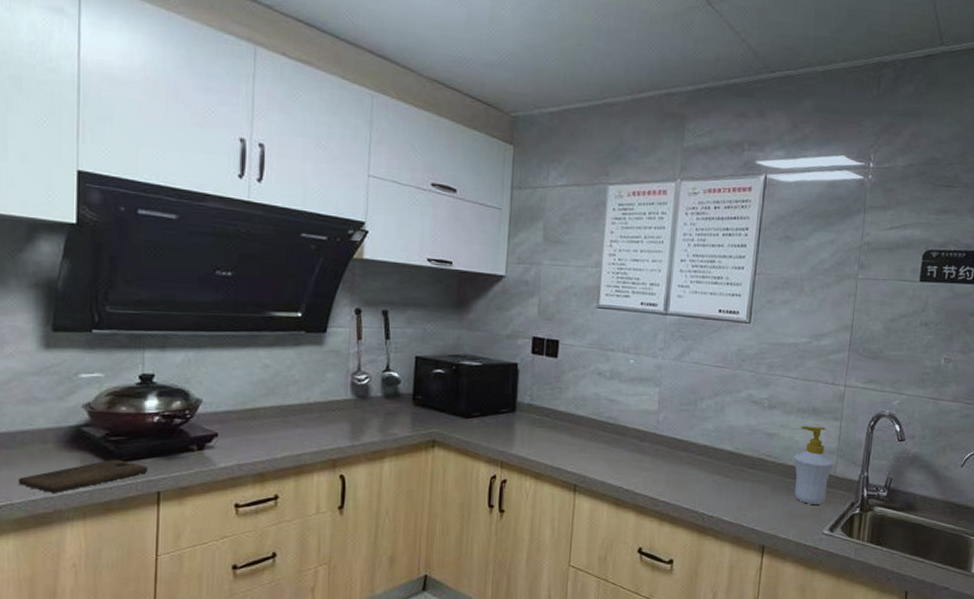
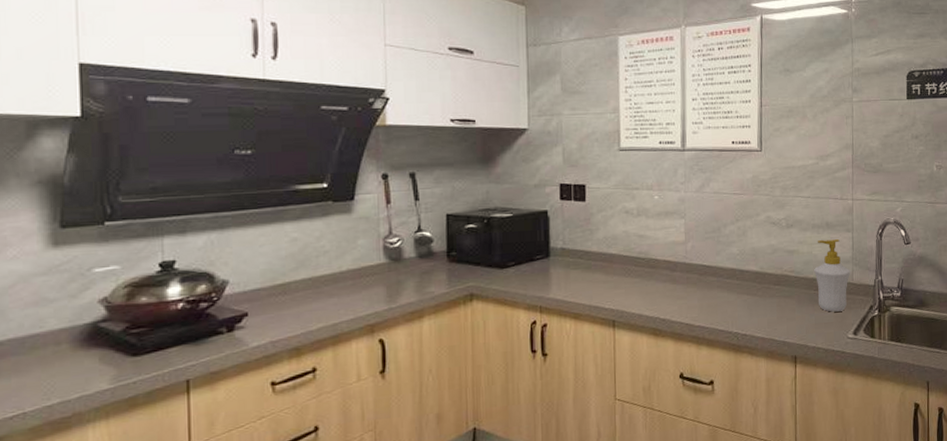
cutting board: present [18,459,147,493] -> none [30,351,174,396]

